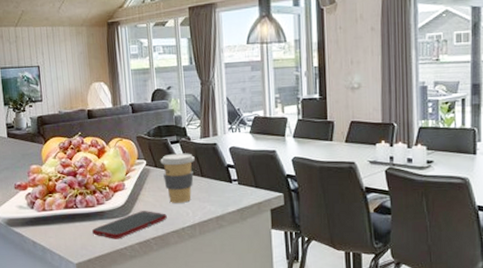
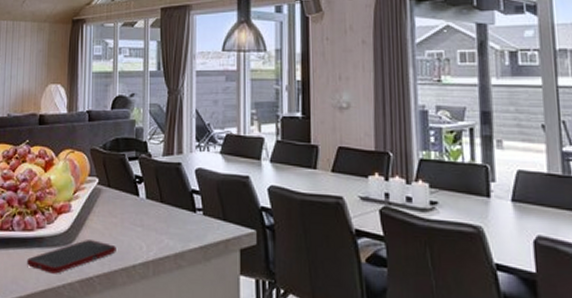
coffee cup: present [160,153,195,203] -> none [114,172,154,234]

